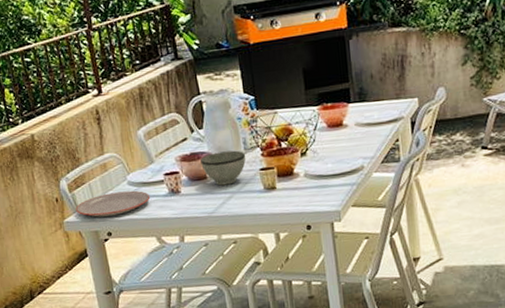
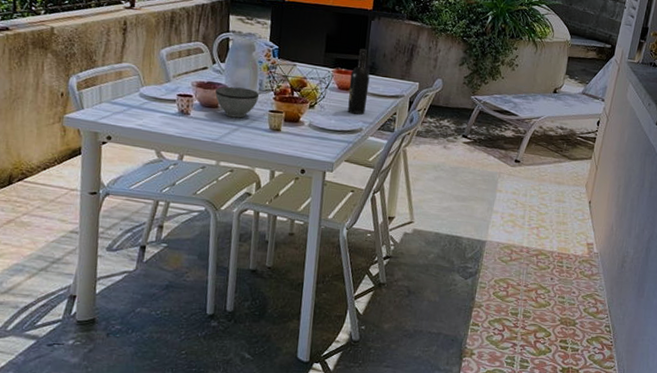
plate: present [75,190,151,217] -> none [79,99,159,122]
wine bottle: none [338,74,363,153] -> present [347,48,370,115]

